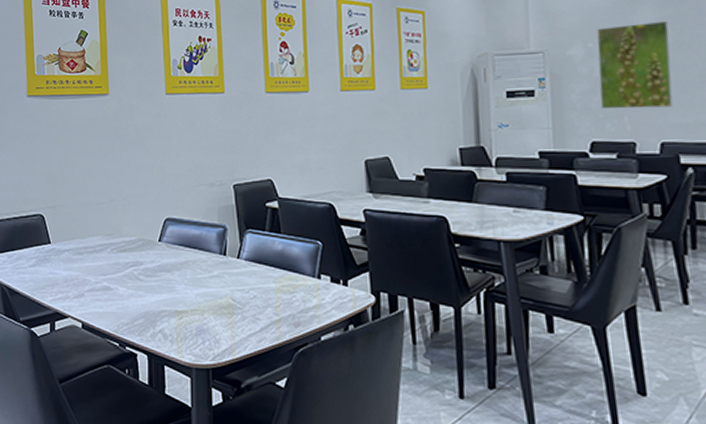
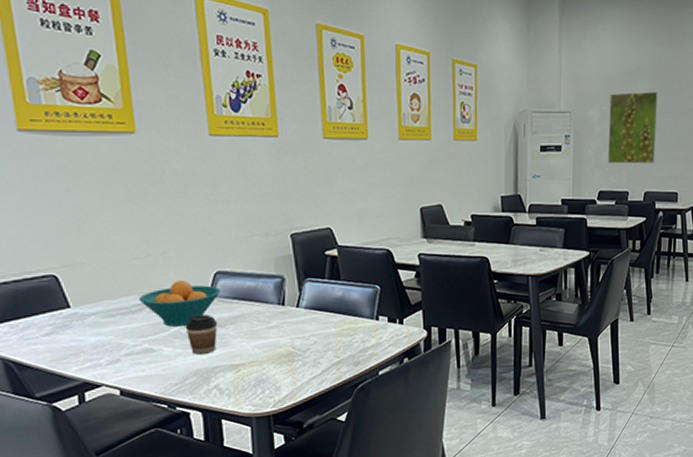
fruit bowl: none [102,224,170,268] -> present [138,279,222,327]
coffee cup: none [137,257,165,297] -> present [185,314,218,355]

